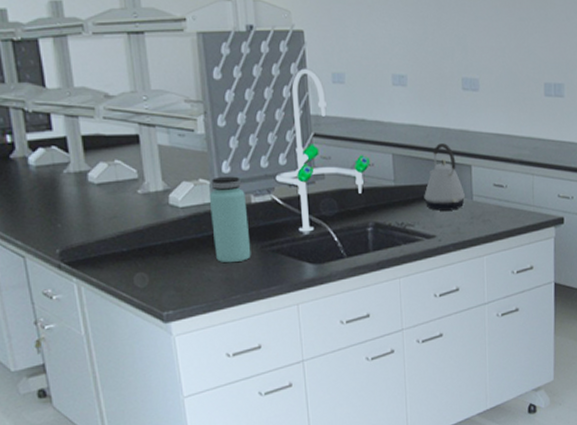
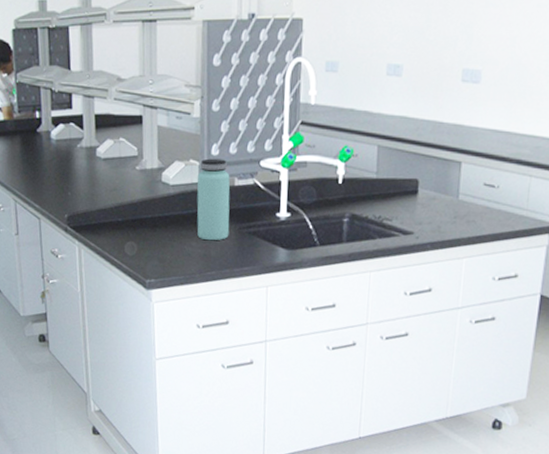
kettle: present [424,143,466,211] -> none [406,137,452,208]

